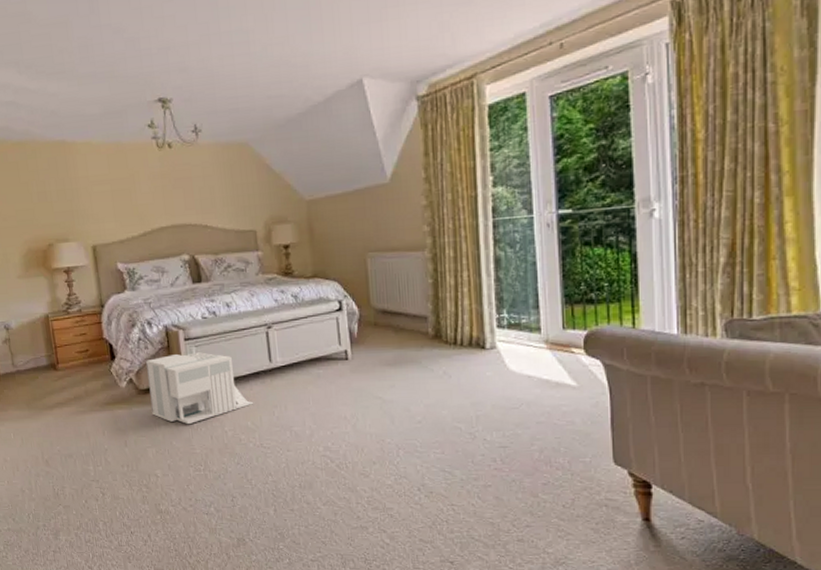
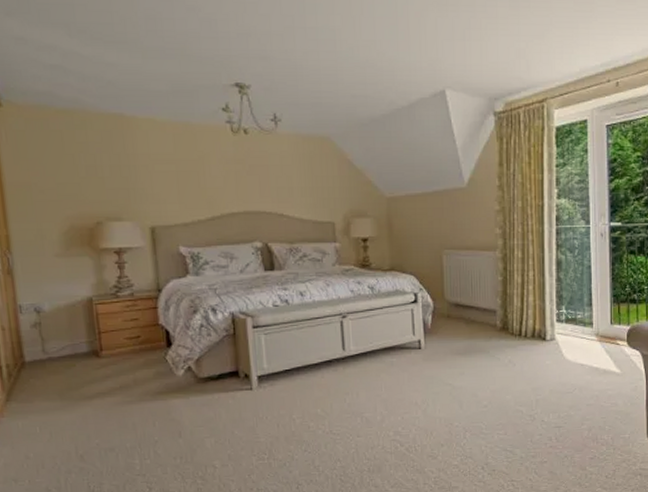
architectural model: present [146,352,254,425] -> none [208,340,325,414]

